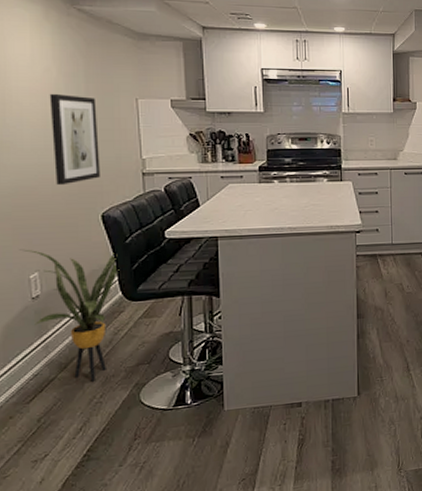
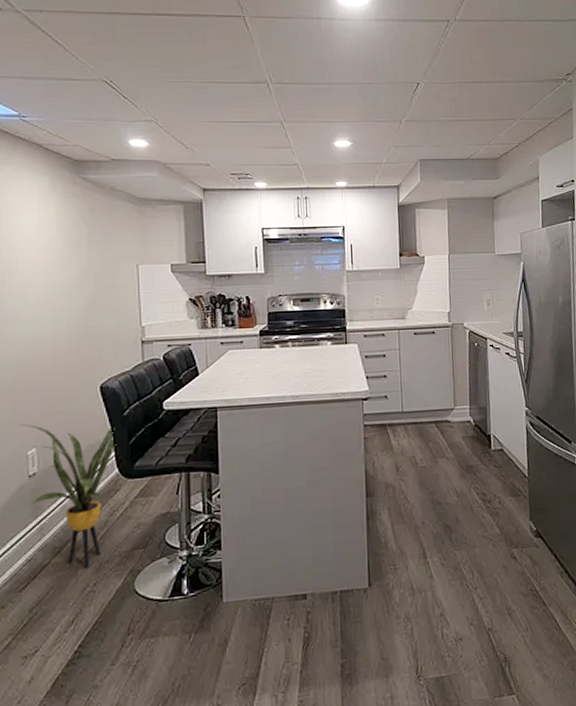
wall art: present [49,93,100,186] -> none [53,262,100,357]

